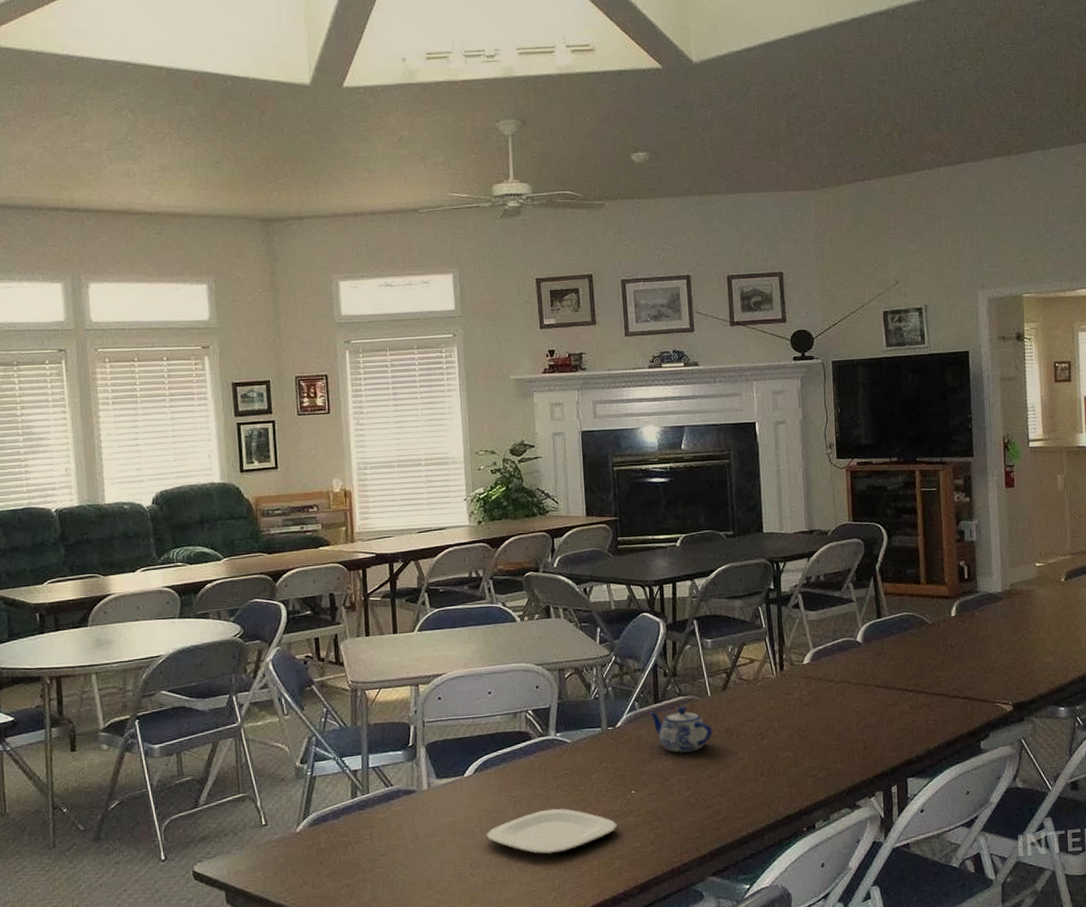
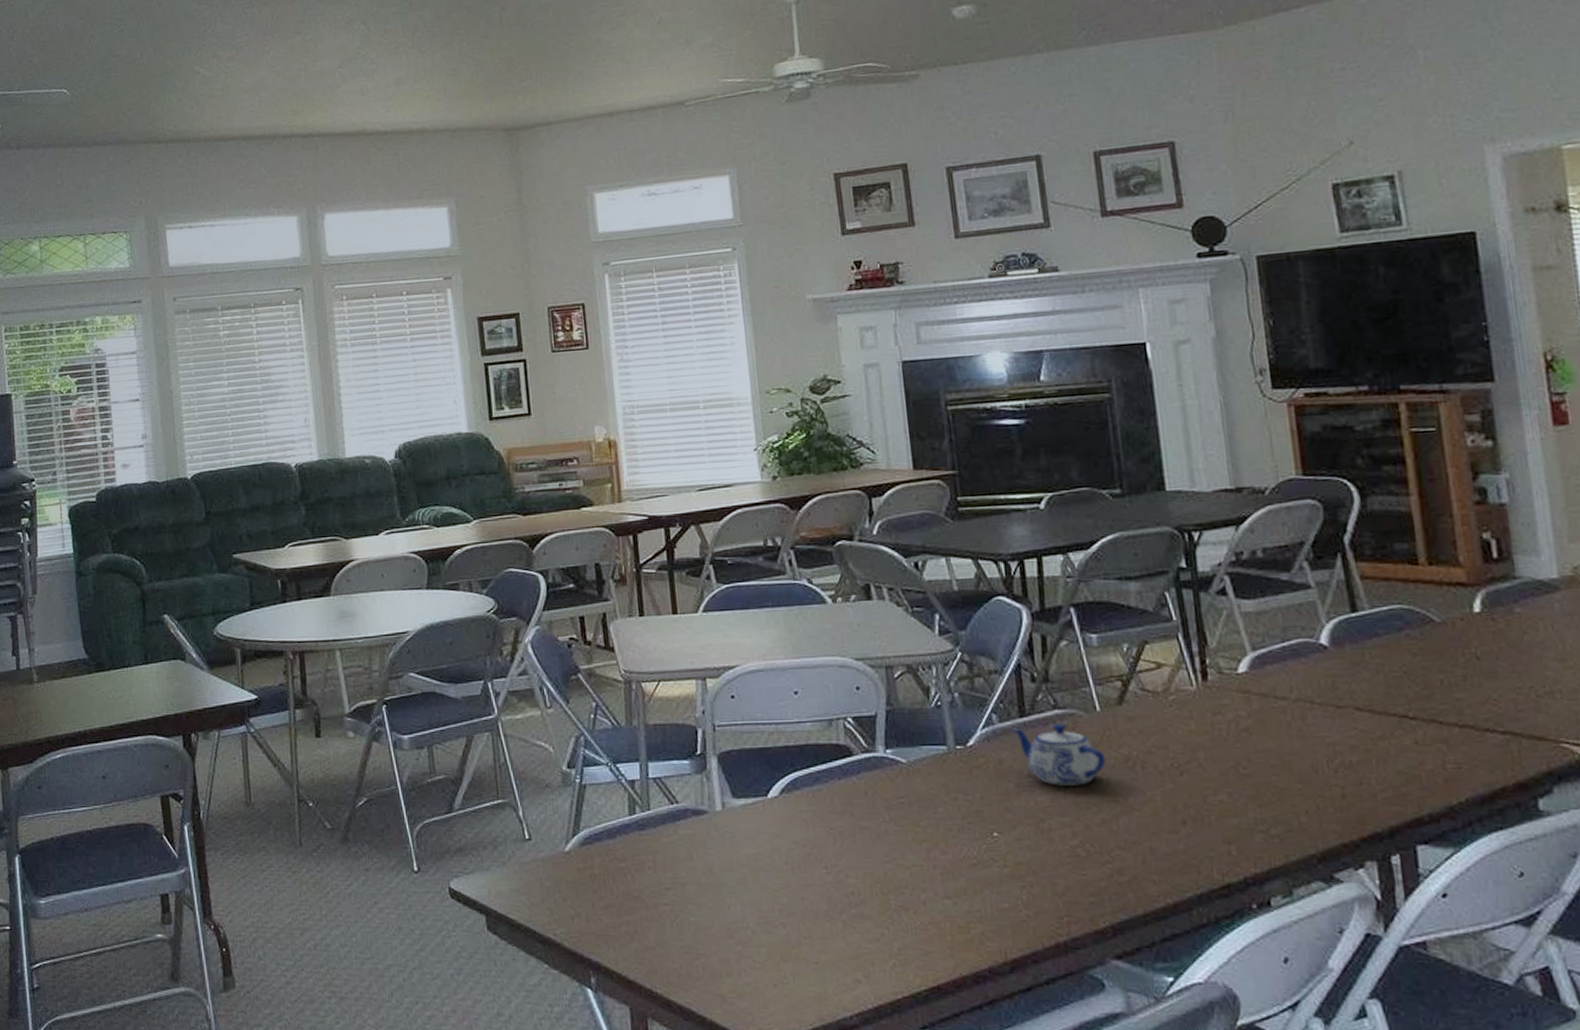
plate: present [486,808,618,855] -> none [798,848,977,908]

